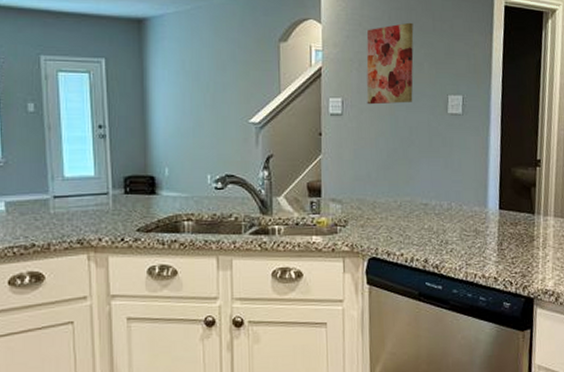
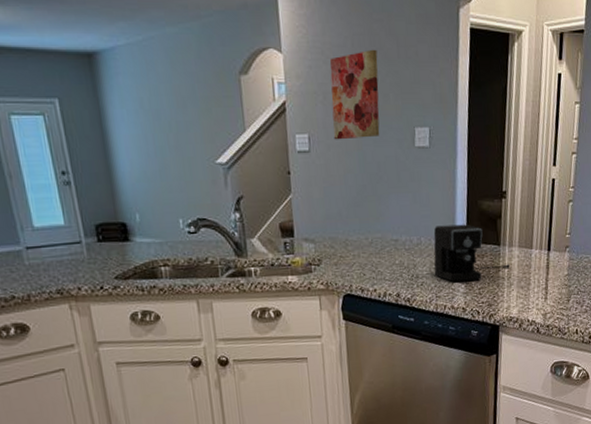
coffee maker: none [464,191,545,250] -> present [433,224,510,282]

